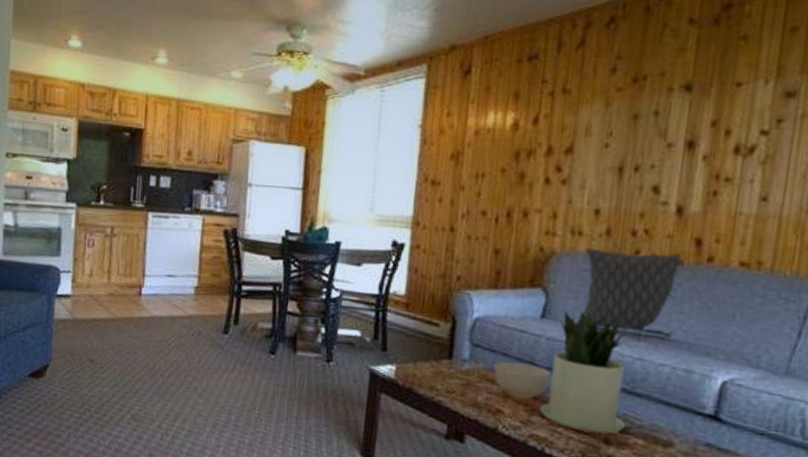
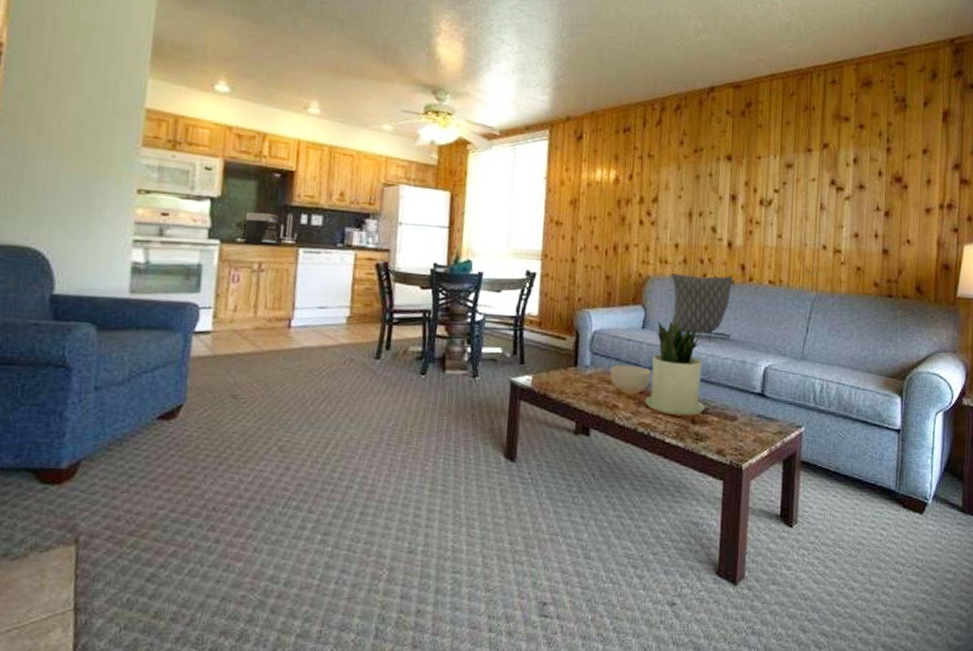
coffee maker: none [96,173,133,211] -> present [243,211,283,247]

